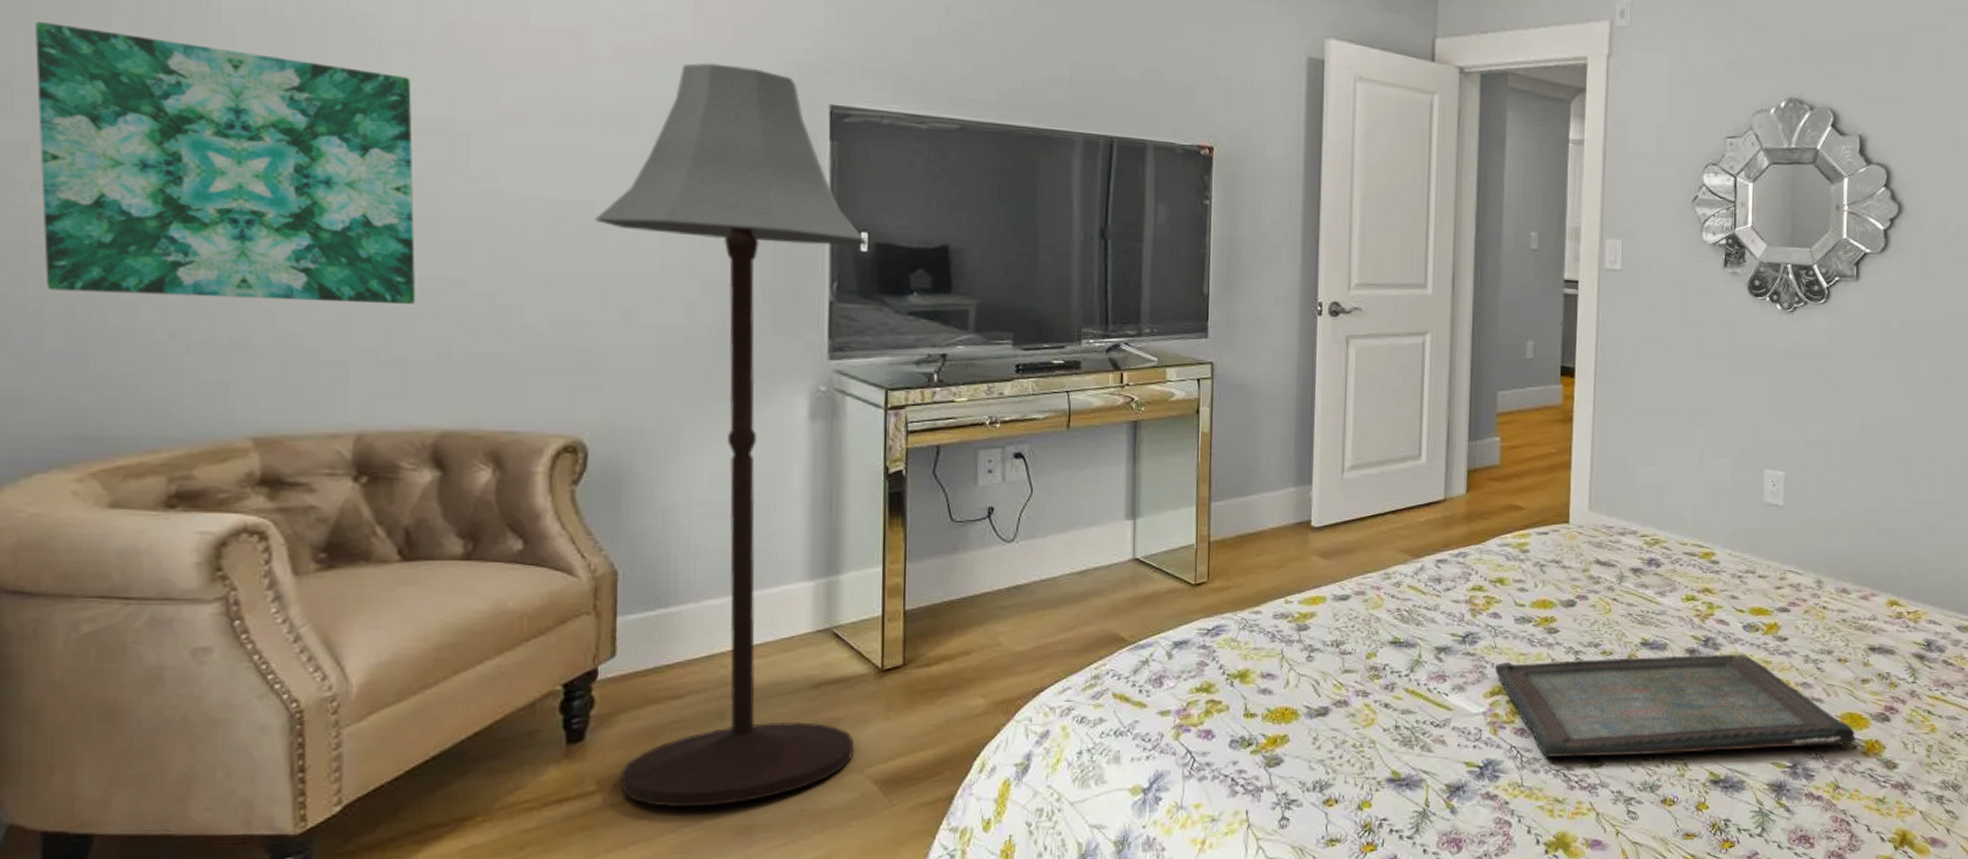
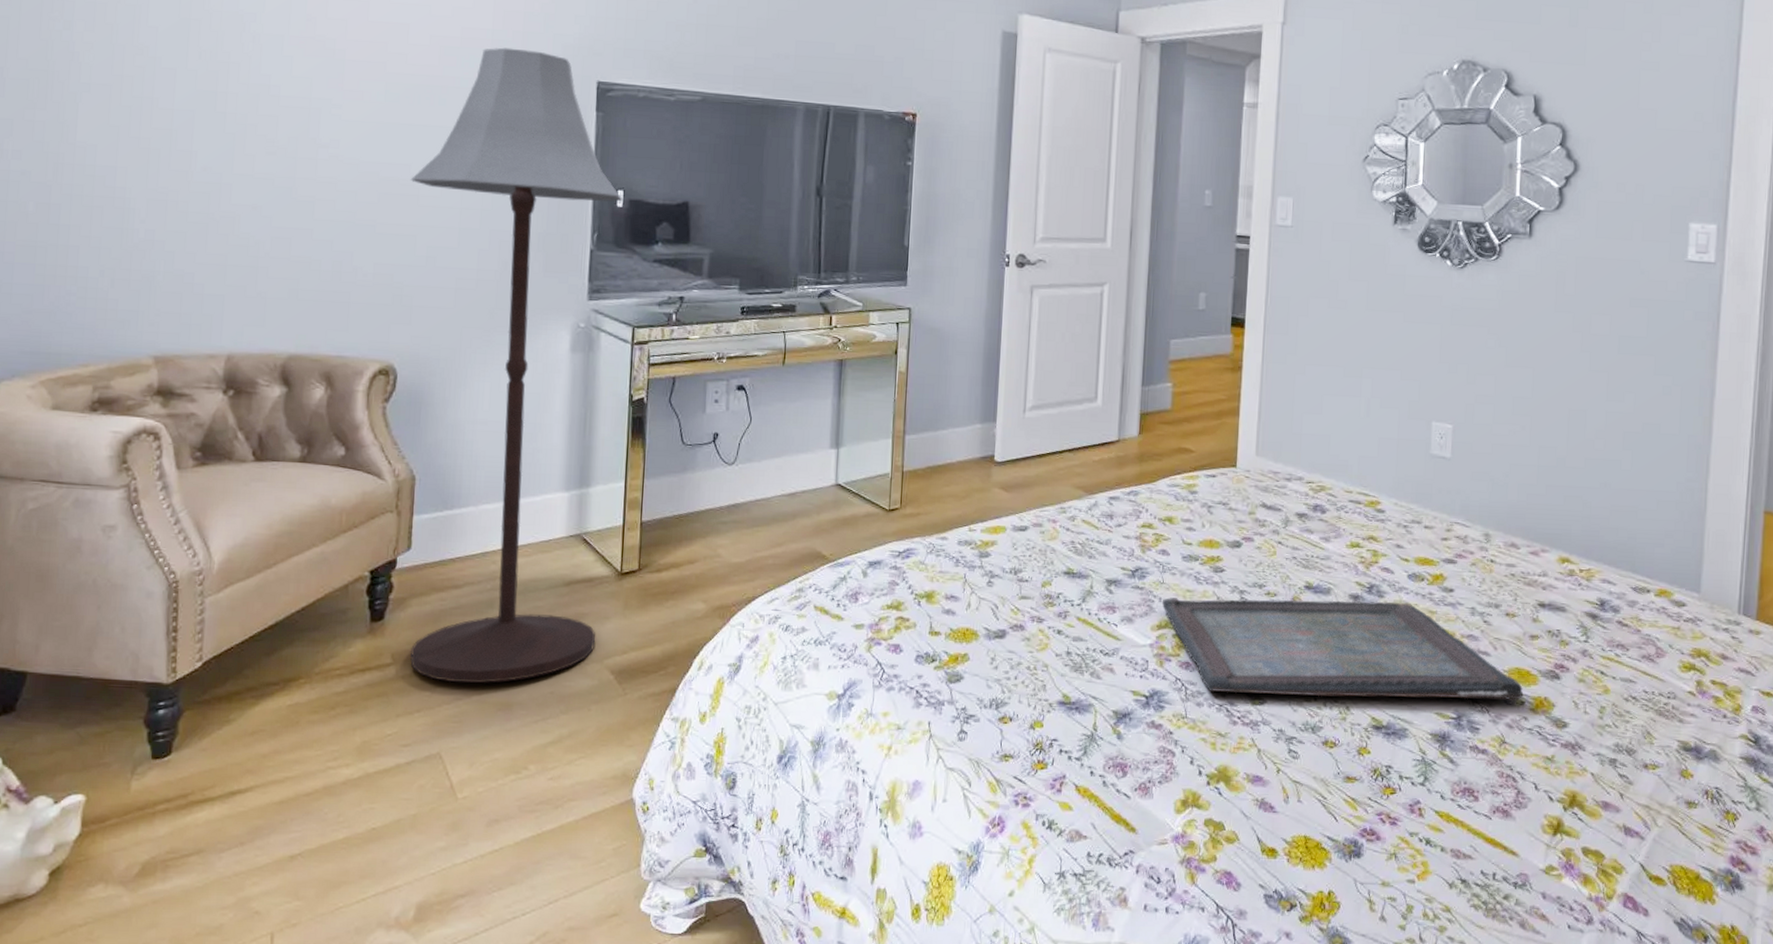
wall art: present [35,22,416,304] -> none [18,26,280,249]

